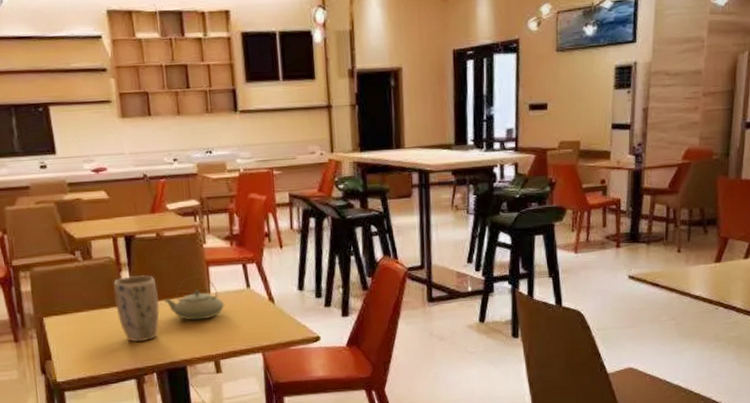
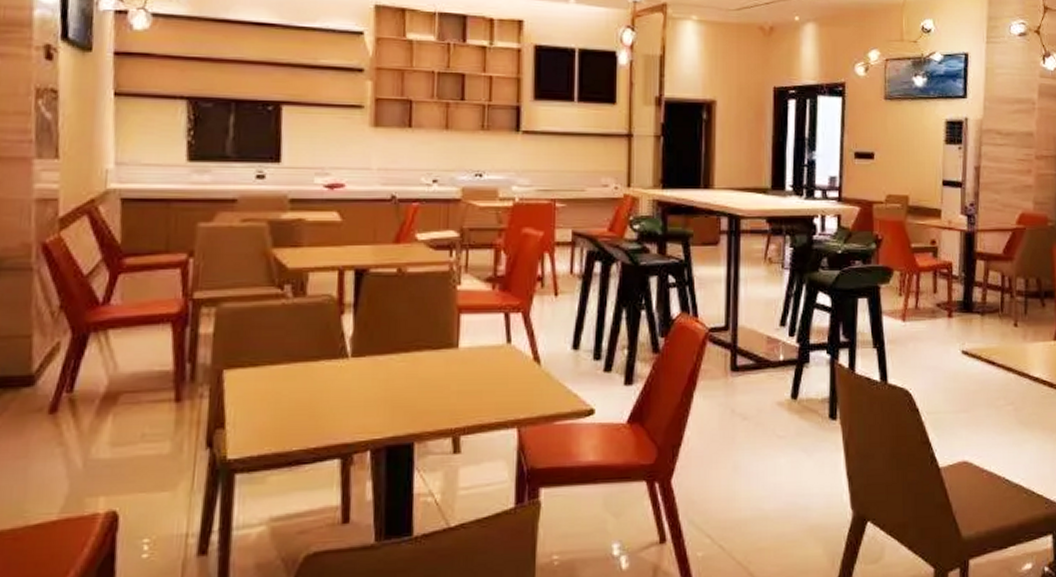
plant pot: present [113,274,160,343] -> none [327,319,389,409]
teapot: present [164,274,225,321] -> none [396,323,476,383]

